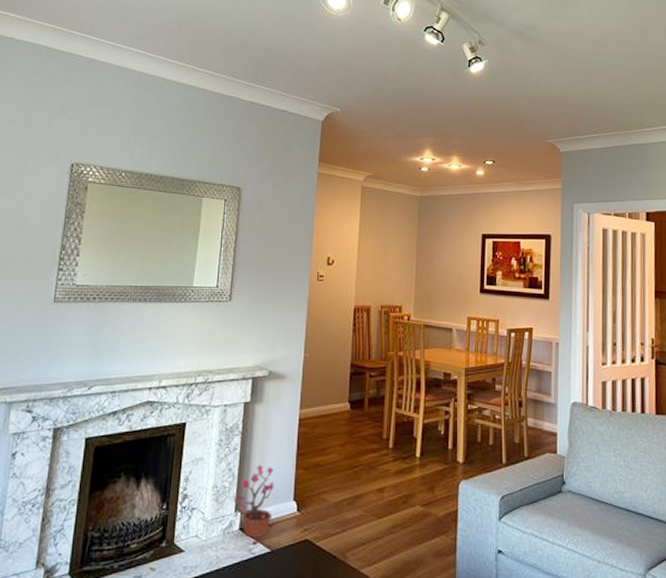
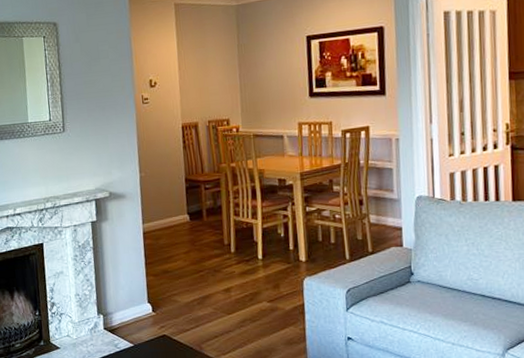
potted plant: present [234,464,275,545] -> none [95,274,134,341]

